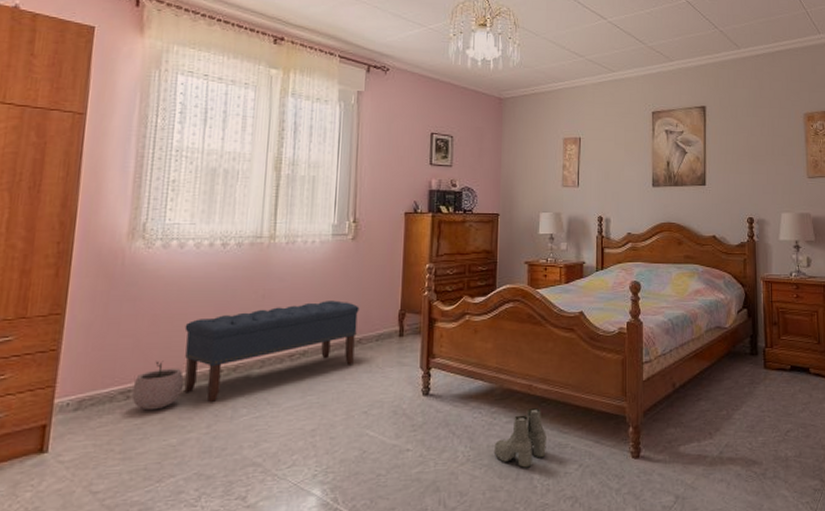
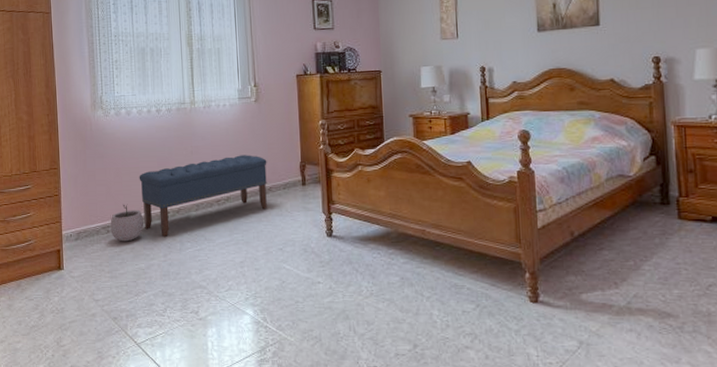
boots: present [493,407,546,468] -> none [394,250,443,304]

